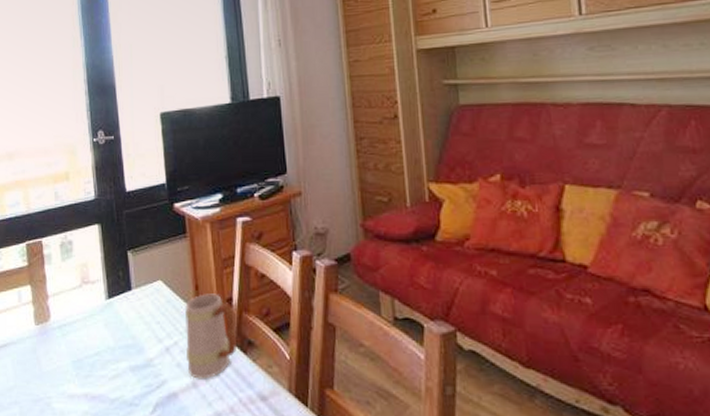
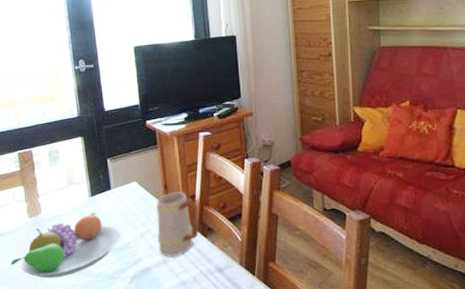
fruit bowl: none [13,319,142,404] -> present [10,212,121,279]

